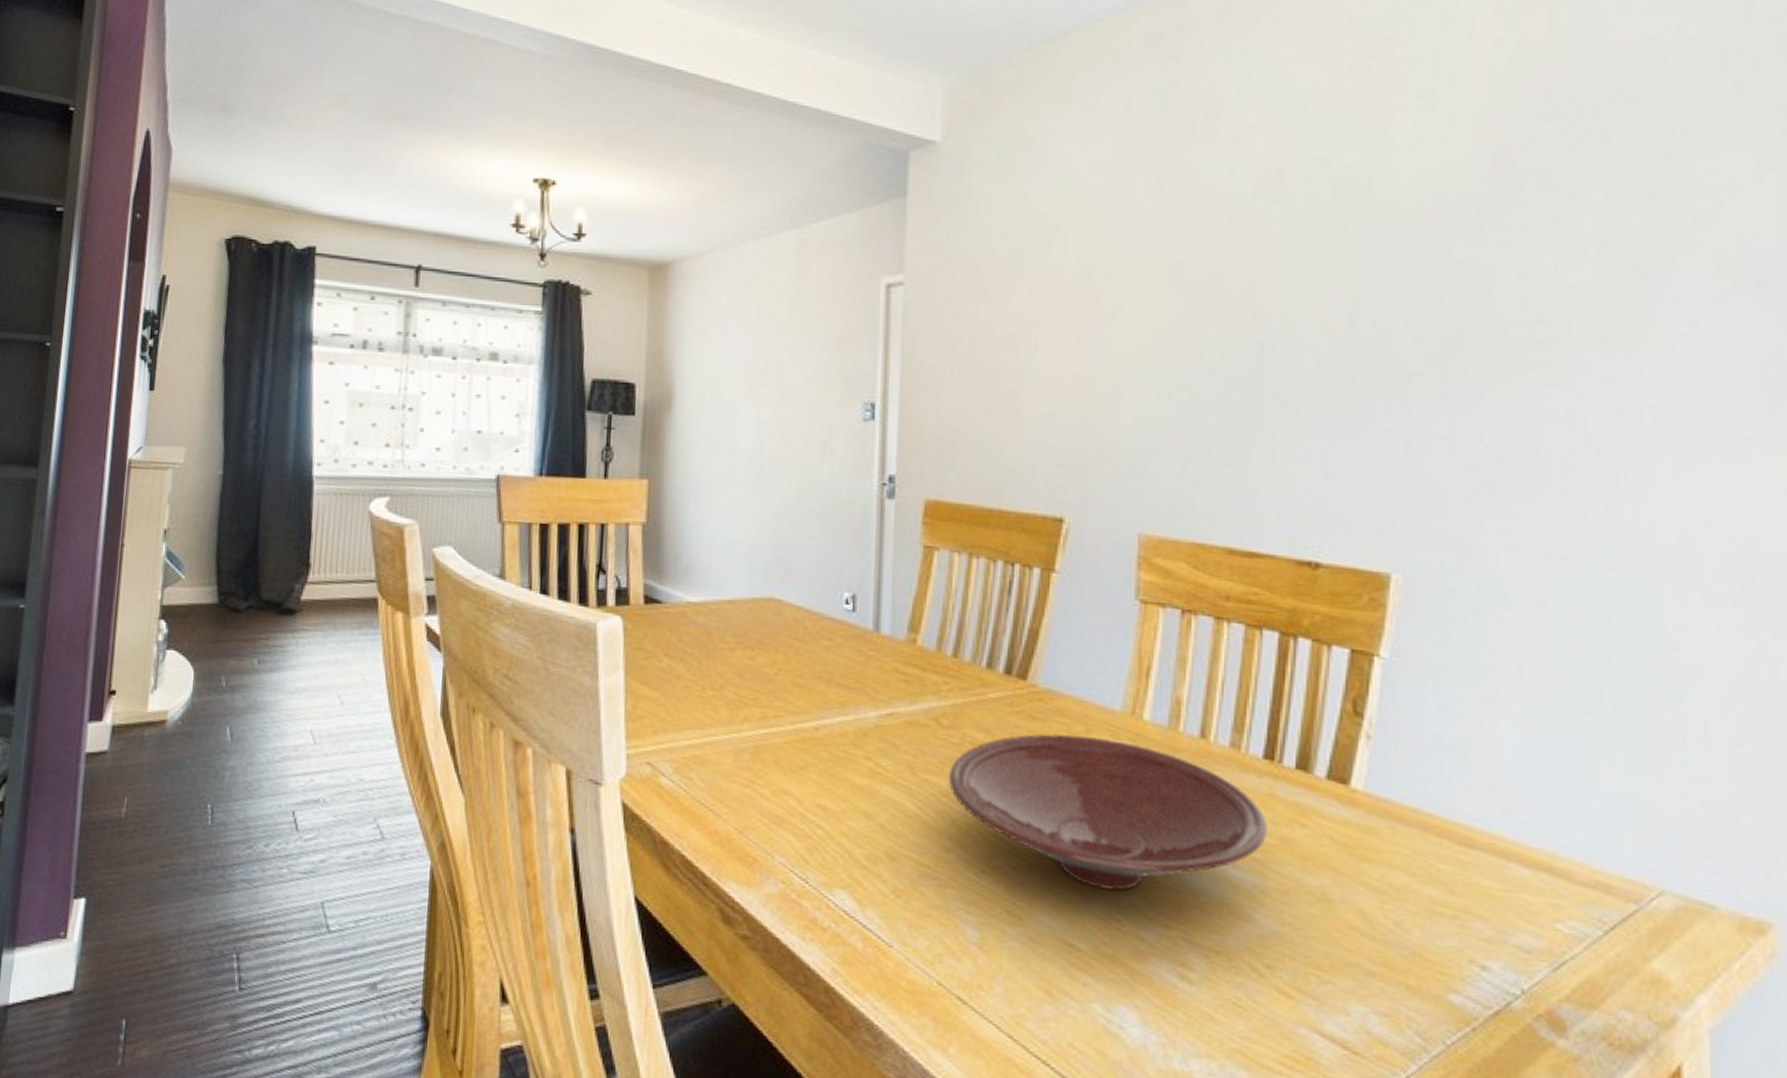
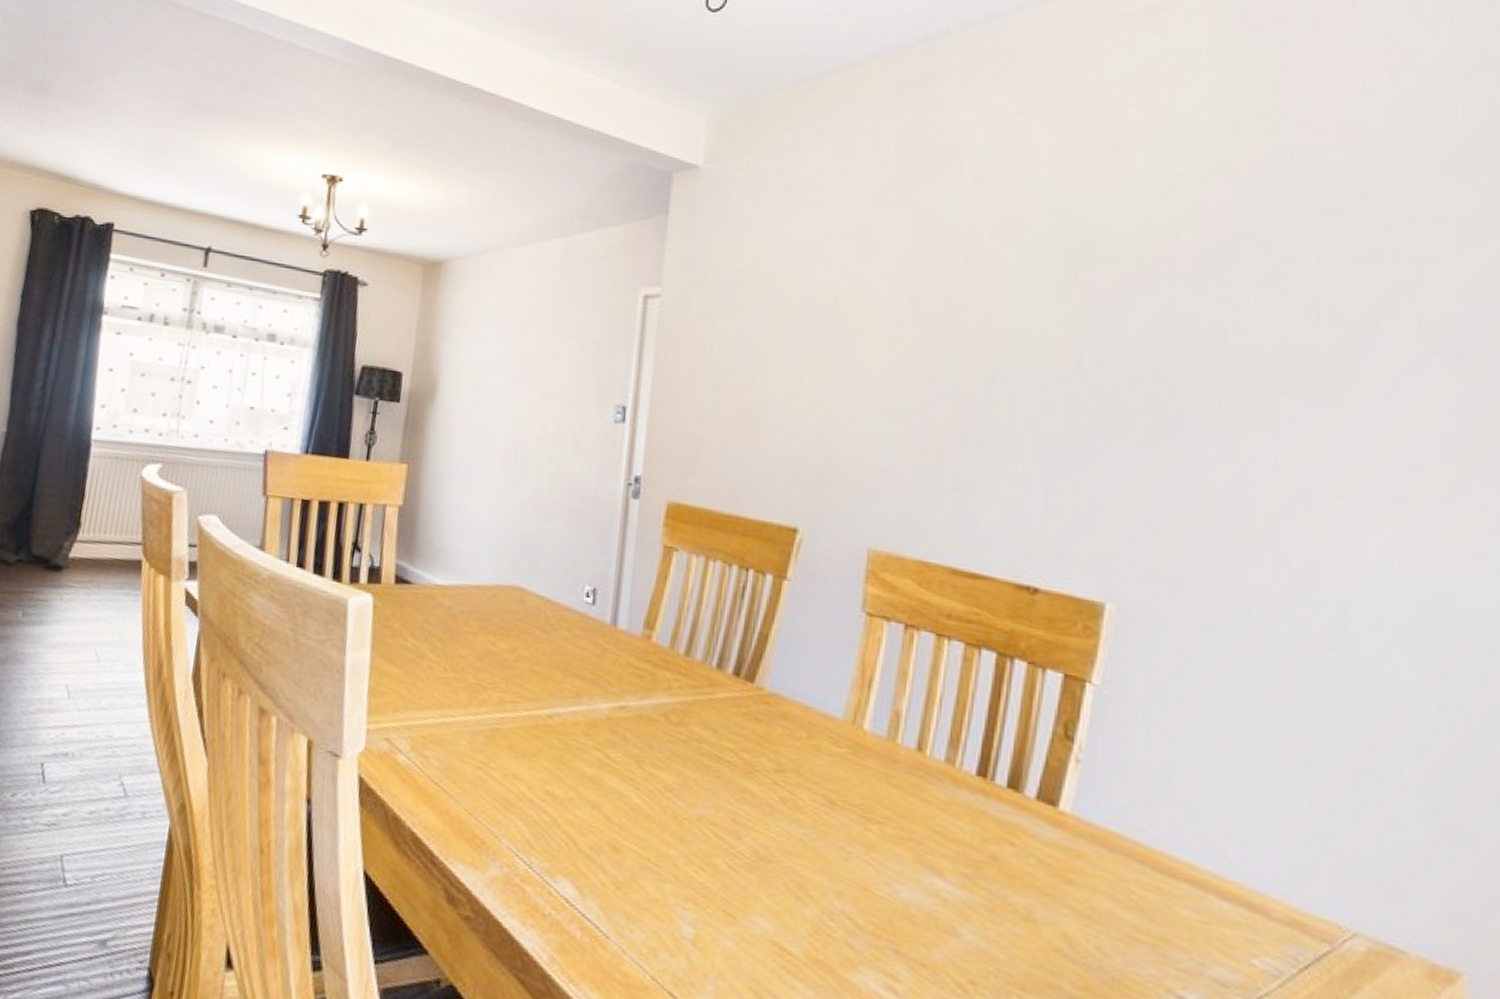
bowl: present [947,733,1267,891] -> none [673,735,977,897]

